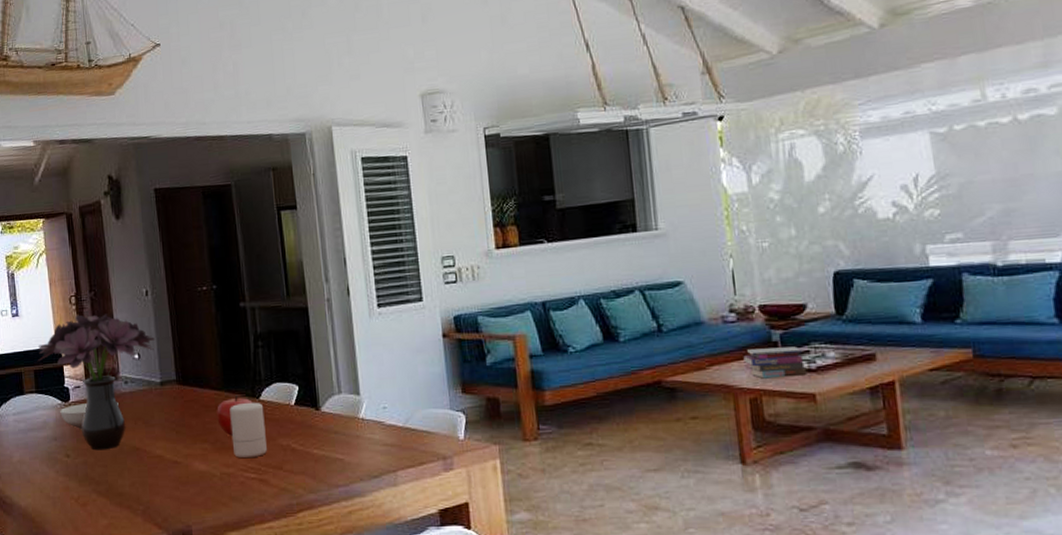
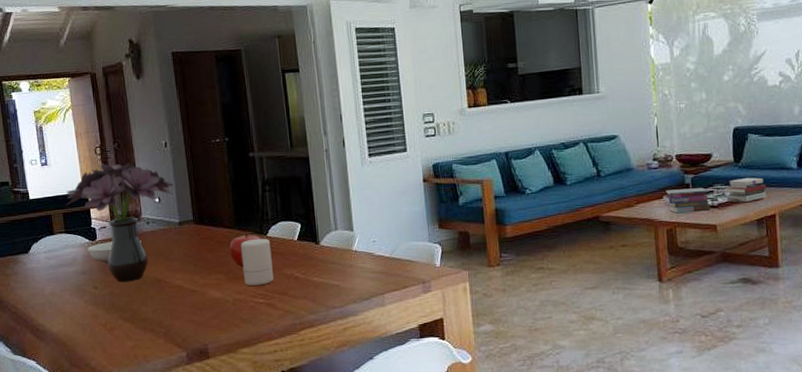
books: none [824,333,882,367] -> present [724,177,767,203]

